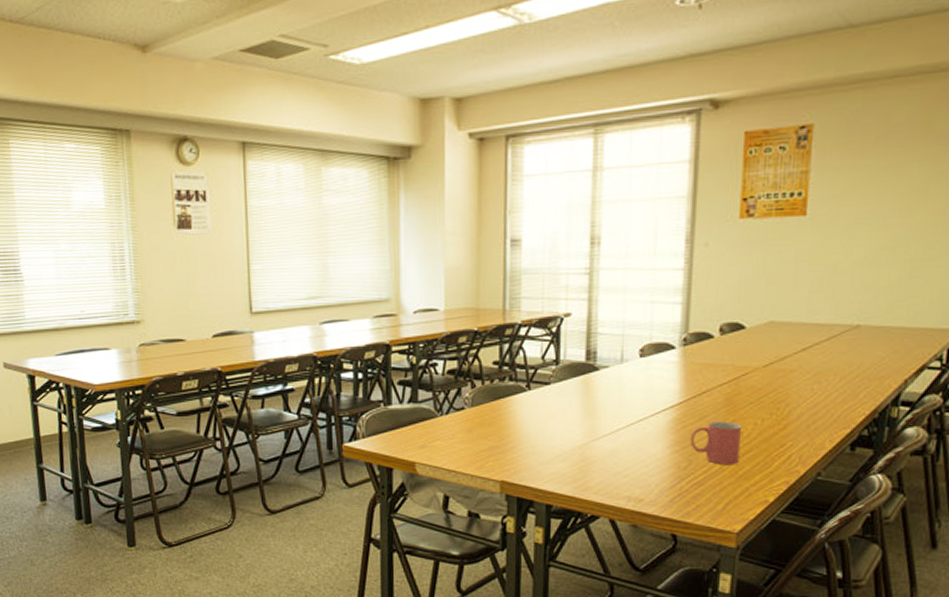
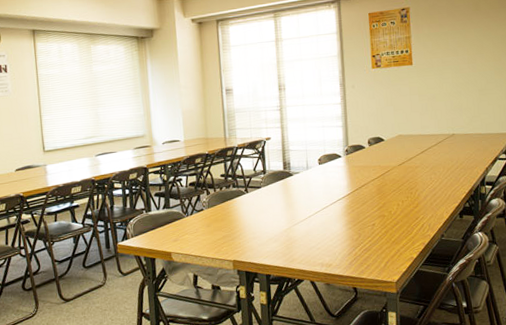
mug: present [690,421,742,465] -> none [358,204,391,235]

